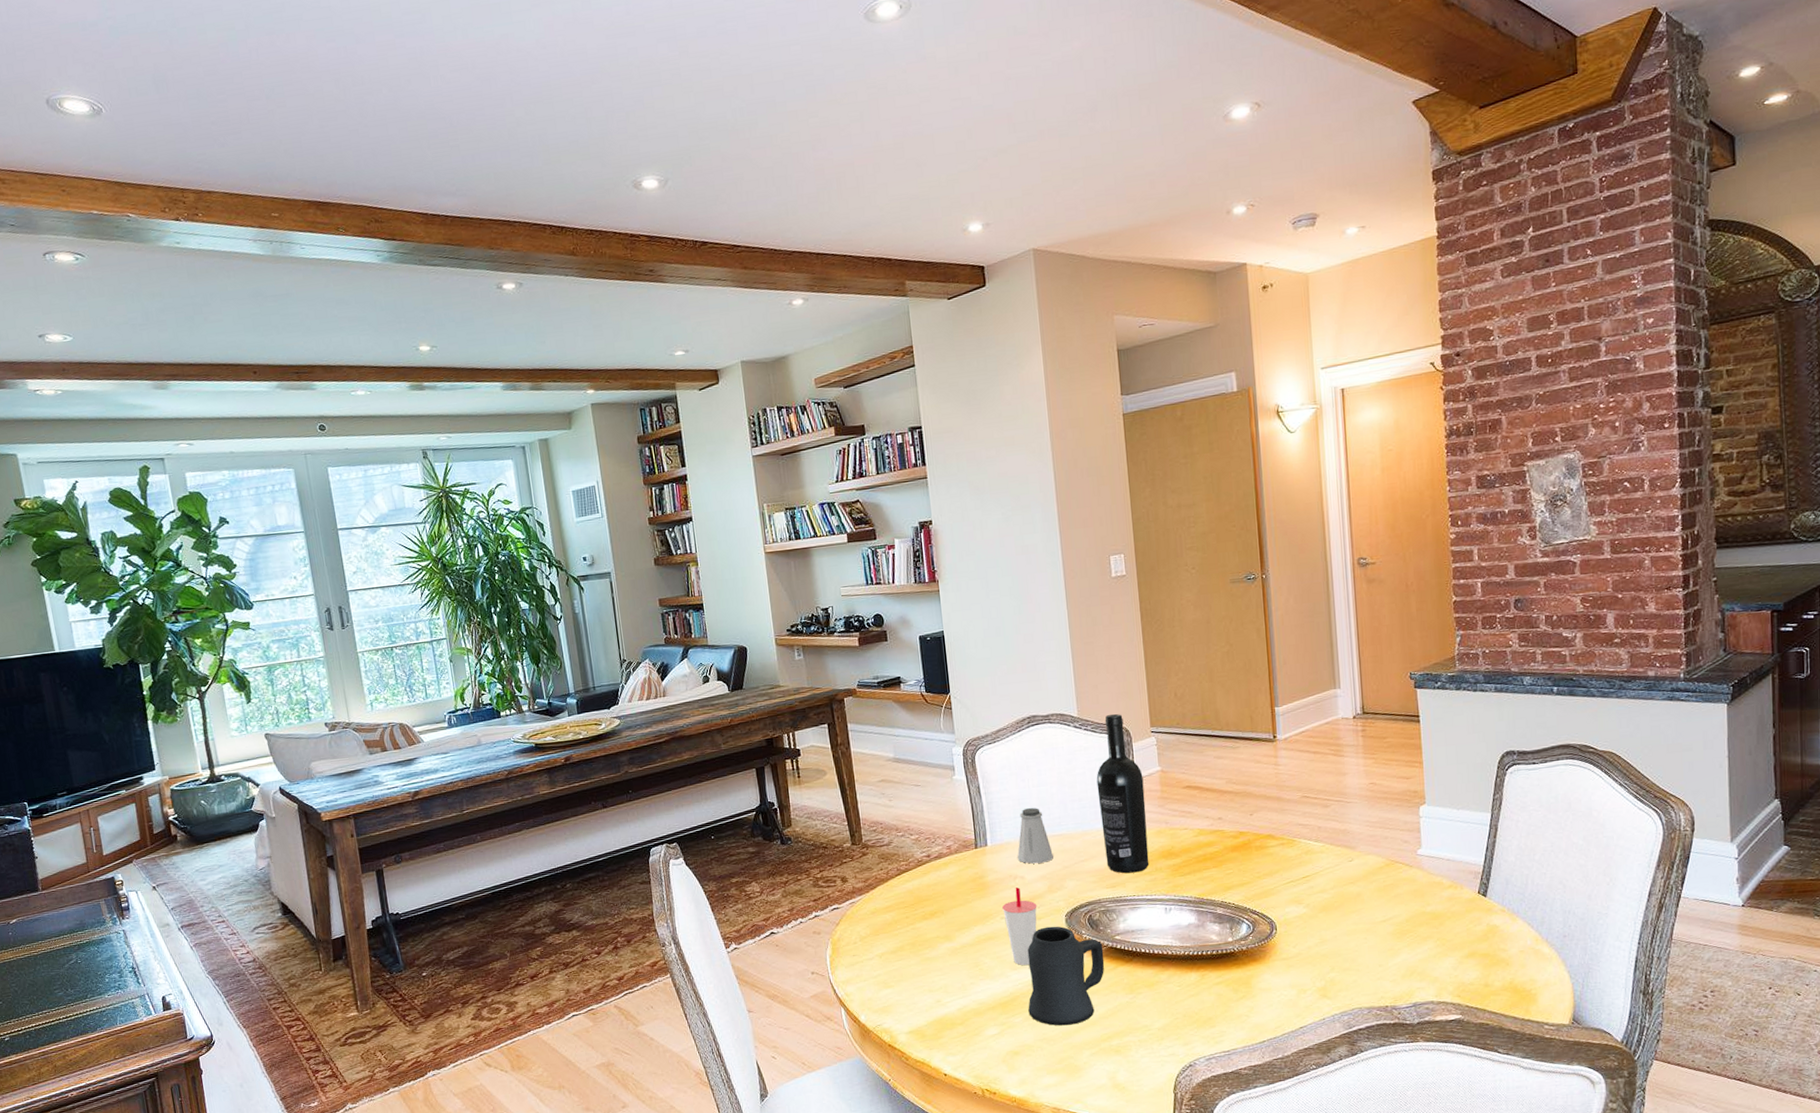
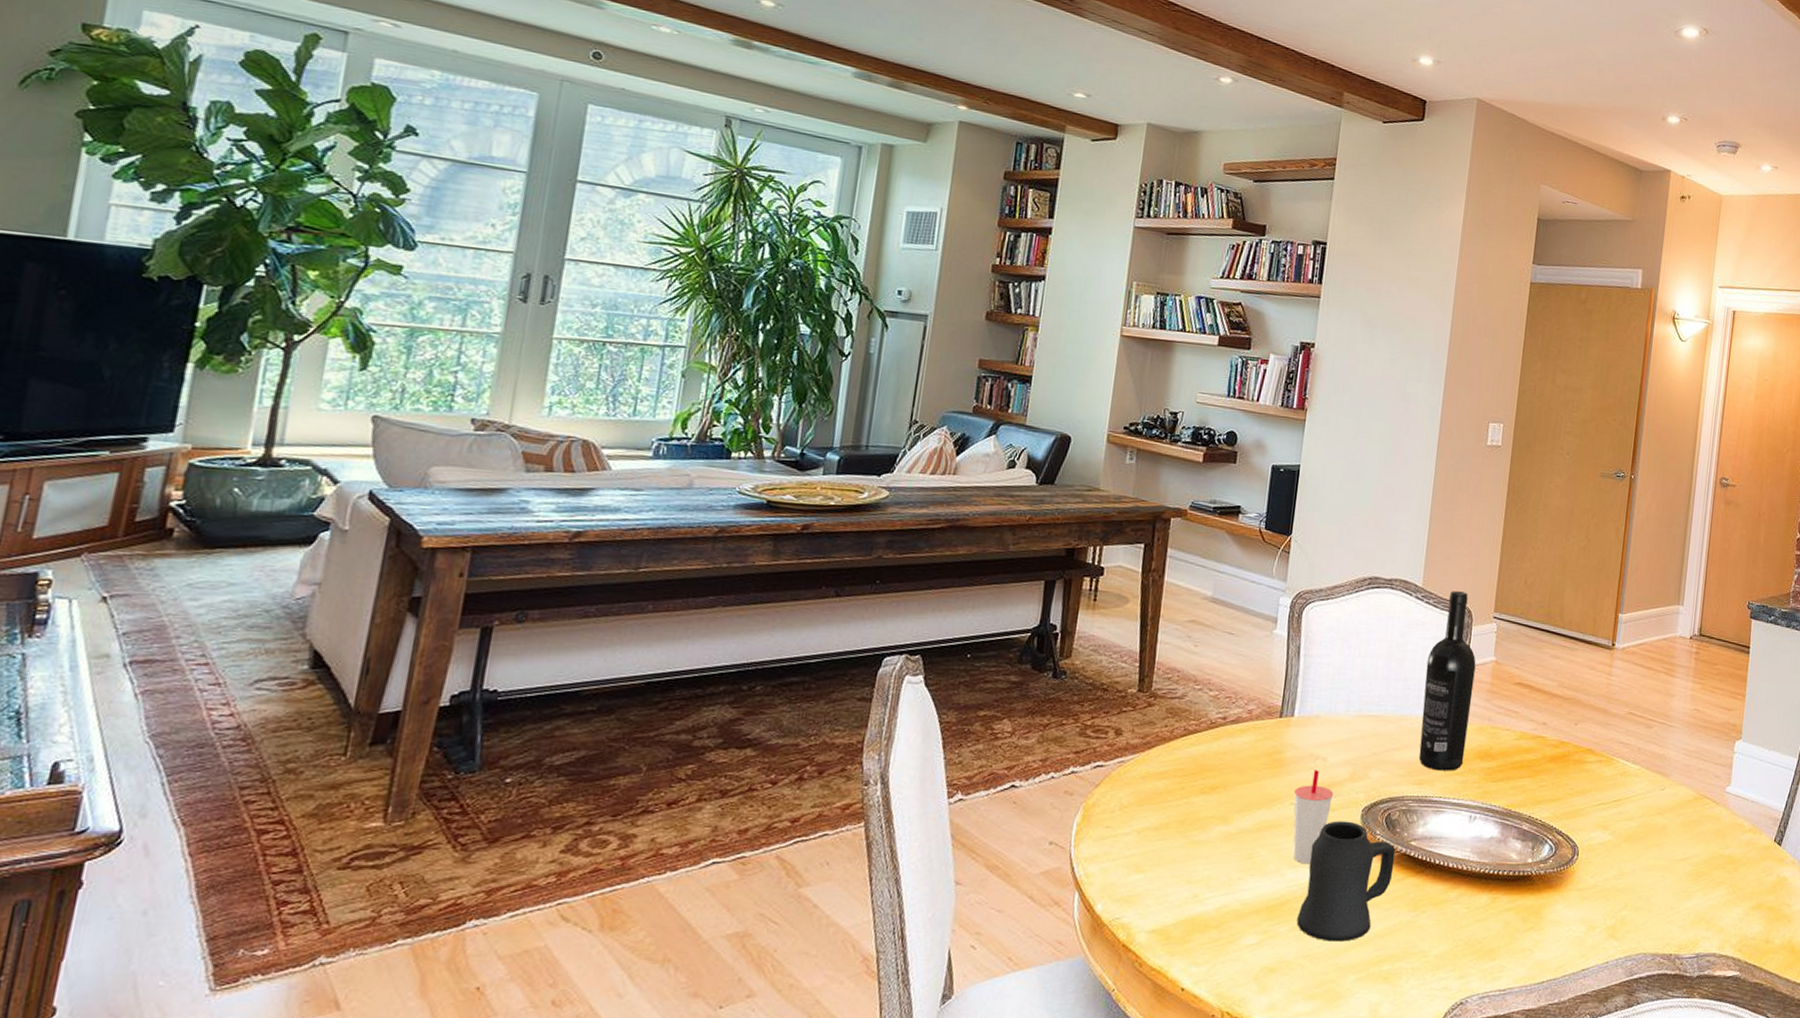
saltshaker: present [1017,808,1053,864] -> none [1324,680,1364,745]

